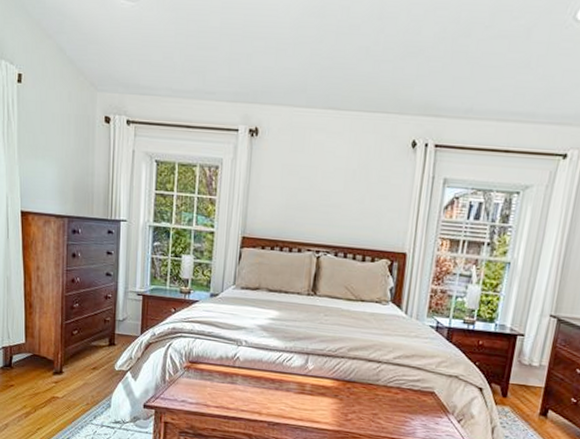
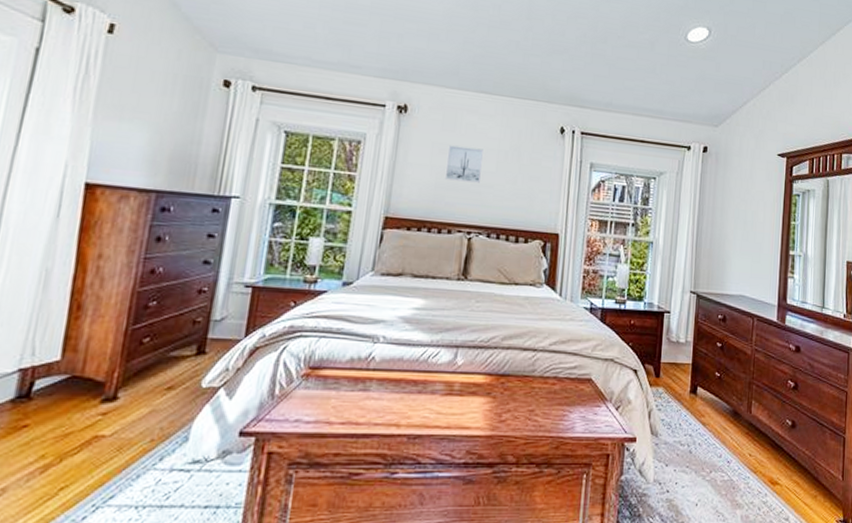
wall art: none [294,166,331,203] -> present [444,145,483,183]

